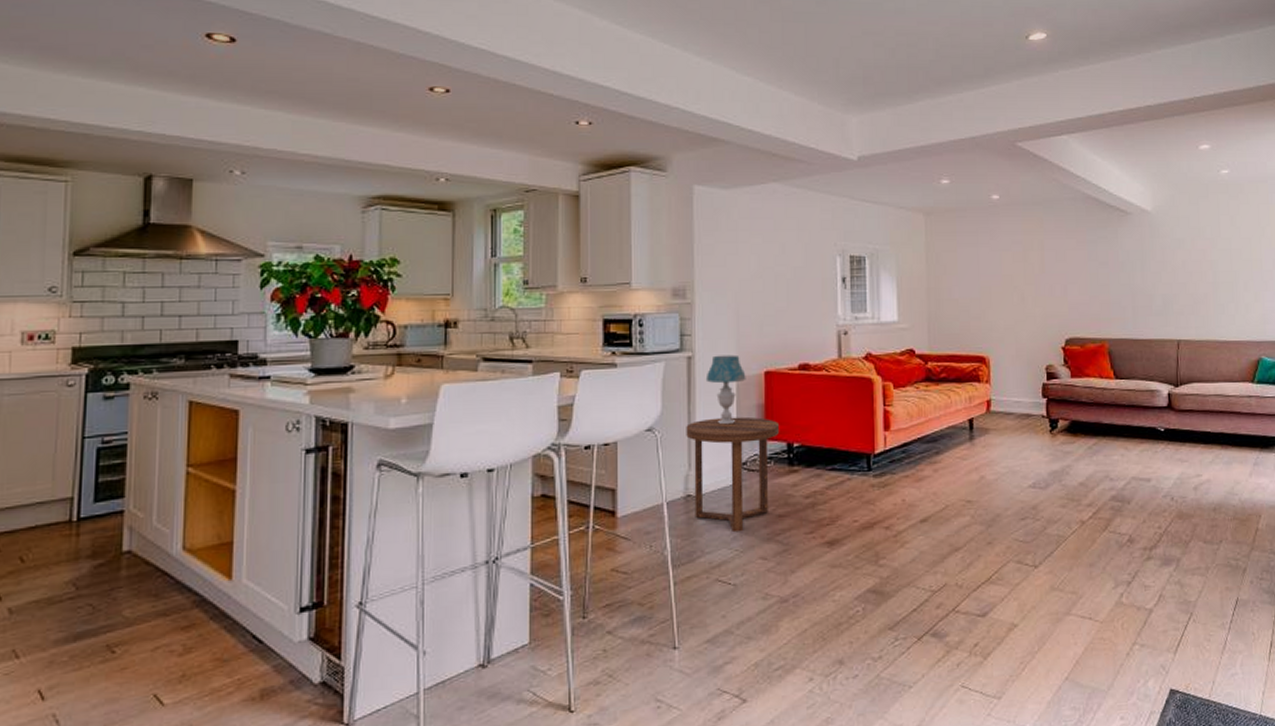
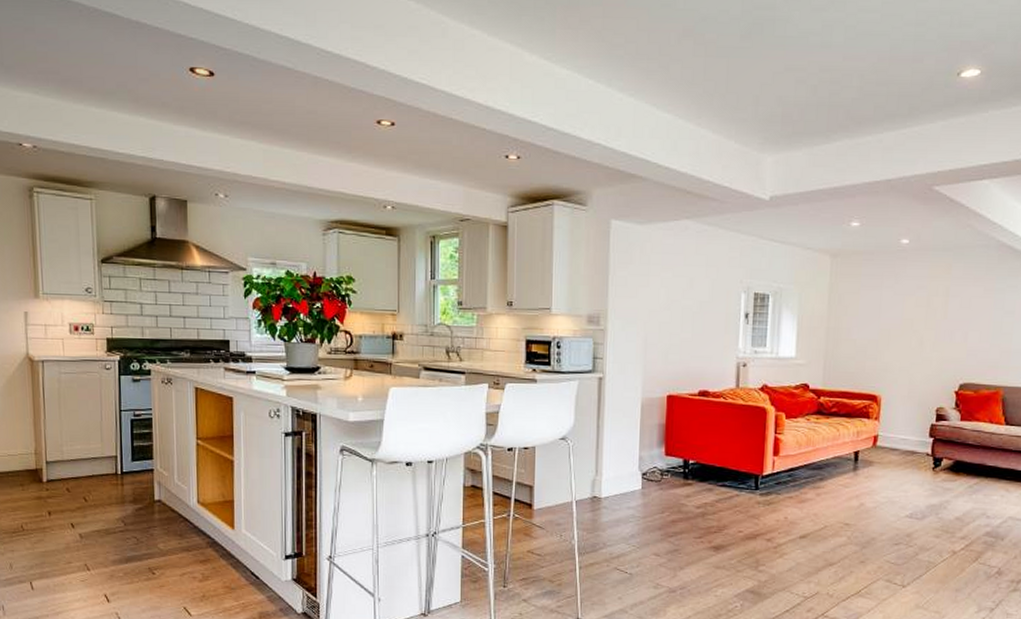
side table: present [686,416,779,533] -> none [595,432,677,531]
table lamp: present [705,354,746,425] -> none [614,378,650,440]

